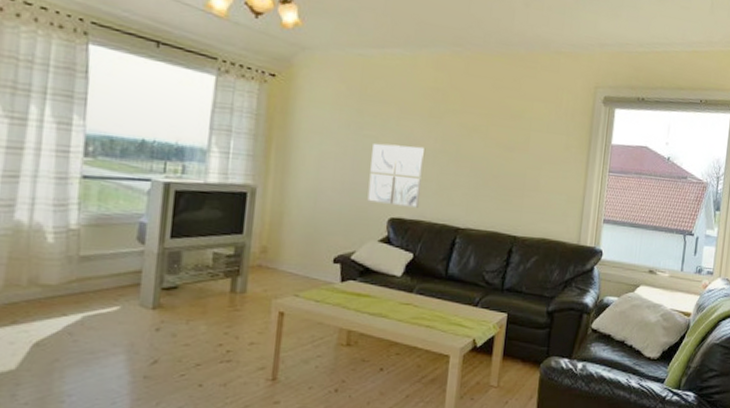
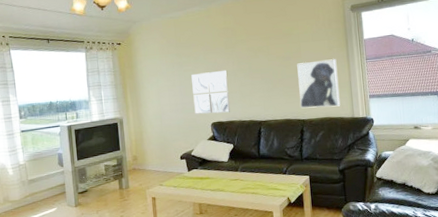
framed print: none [515,158,573,227] -> present [297,59,341,108]

